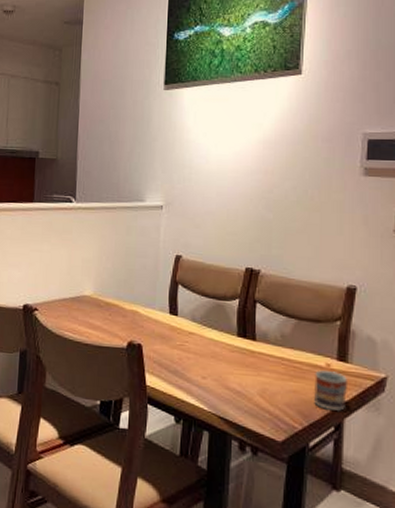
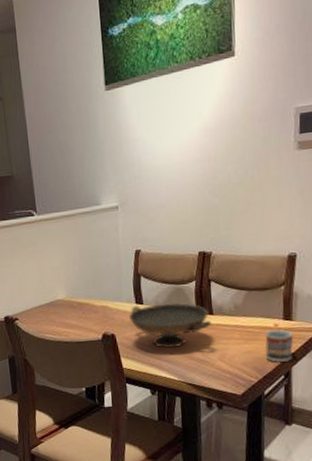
decorative bowl: none [160,316,253,371] -> present [129,303,212,348]

